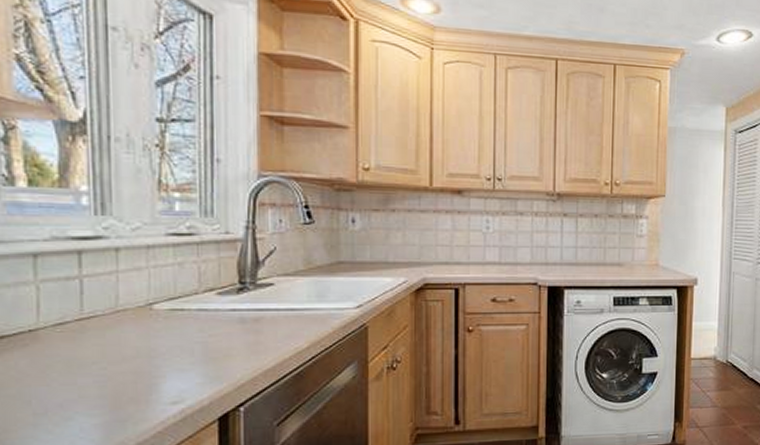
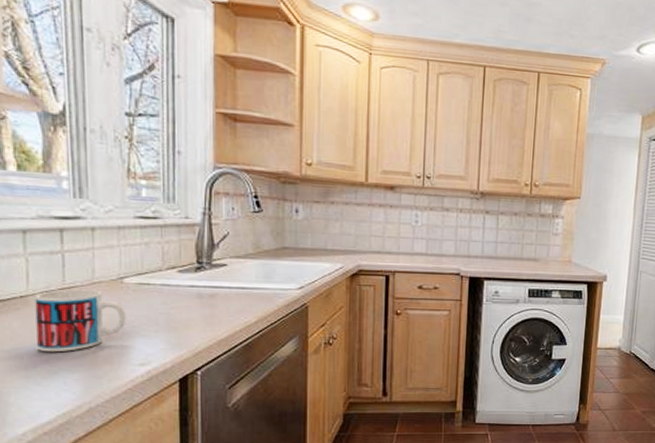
mug: none [46,319,156,394] -> present [34,289,127,353]

